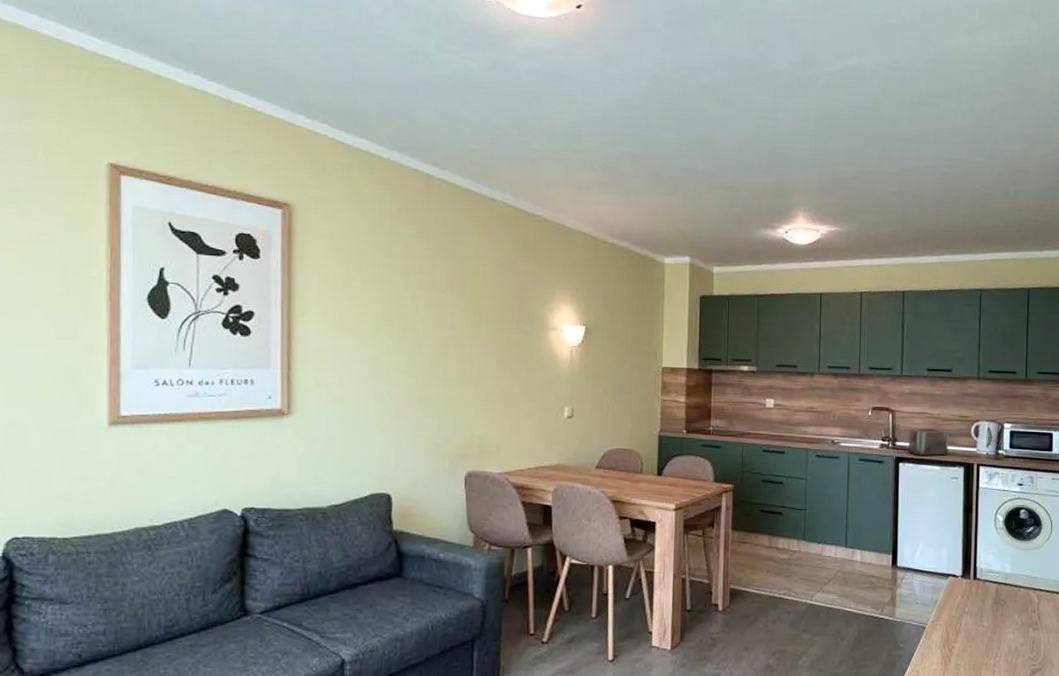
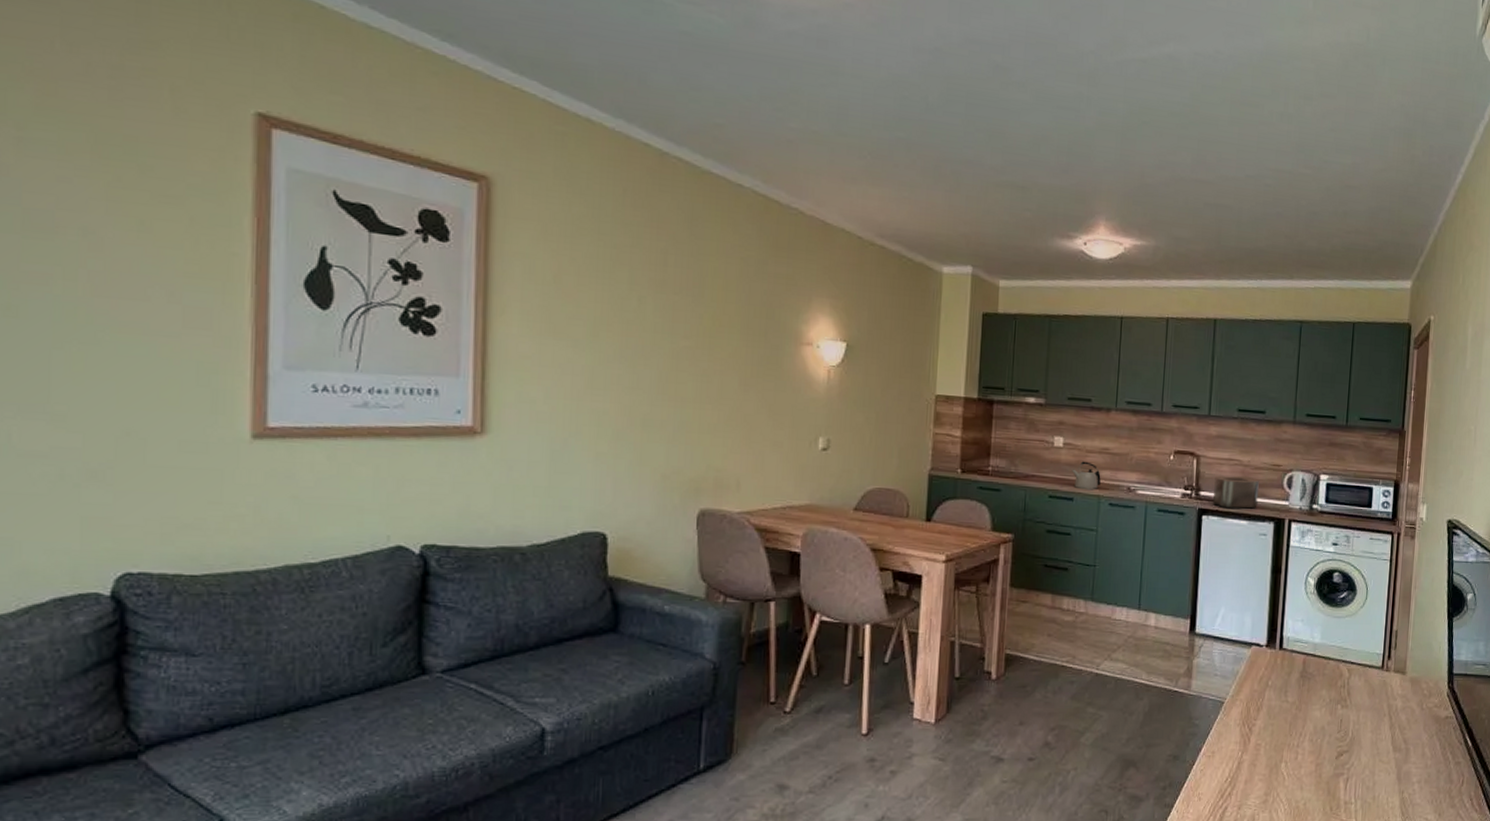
kettle: none [782,419,808,444] -> present [1071,461,1101,490]

